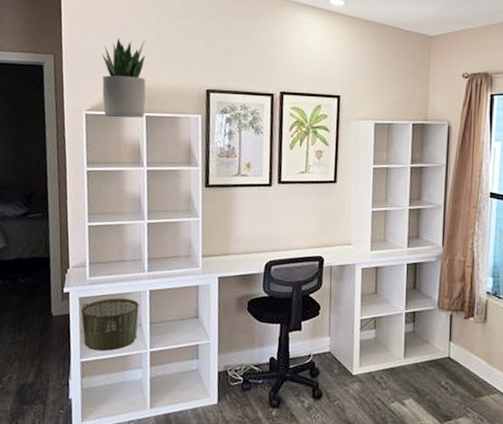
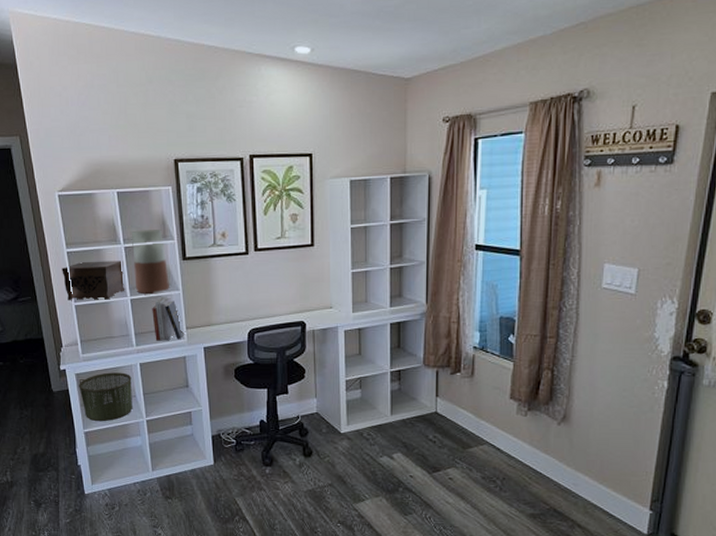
decorative box: none [79,181,144,222] -> present [62,260,125,300]
planter: present [102,39,146,118] -> none [67,112,115,197]
vase: none [154,154,190,219] -> present [132,230,169,293]
books: none [168,223,202,268] -> present [152,297,186,341]

